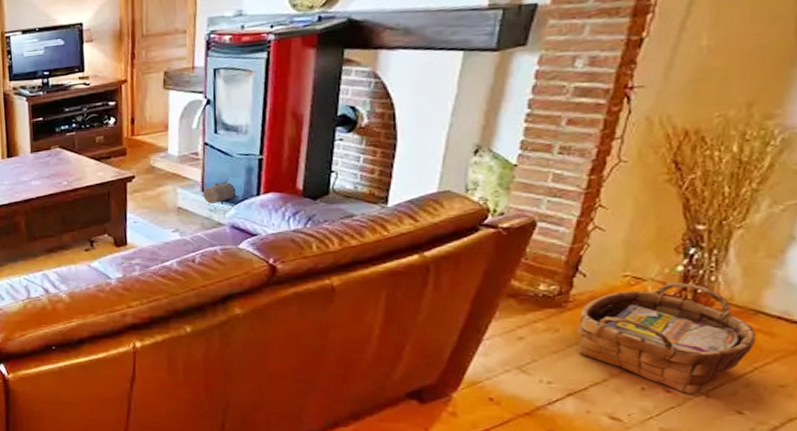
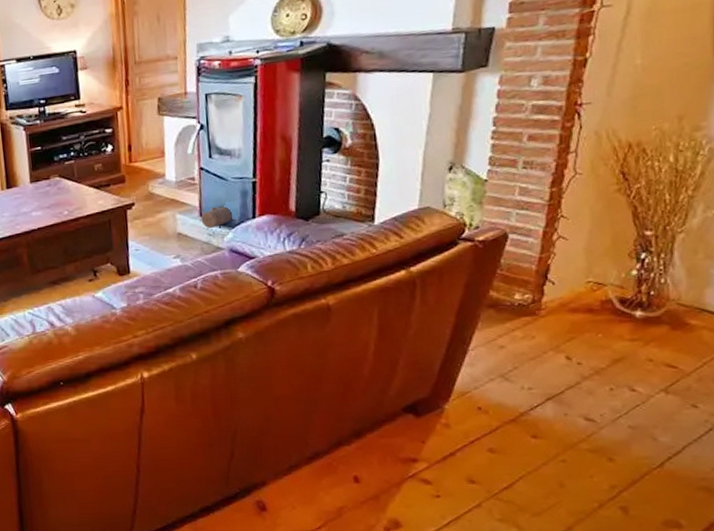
woven basket: present [577,281,756,395] -> none [550,285,703,392]

